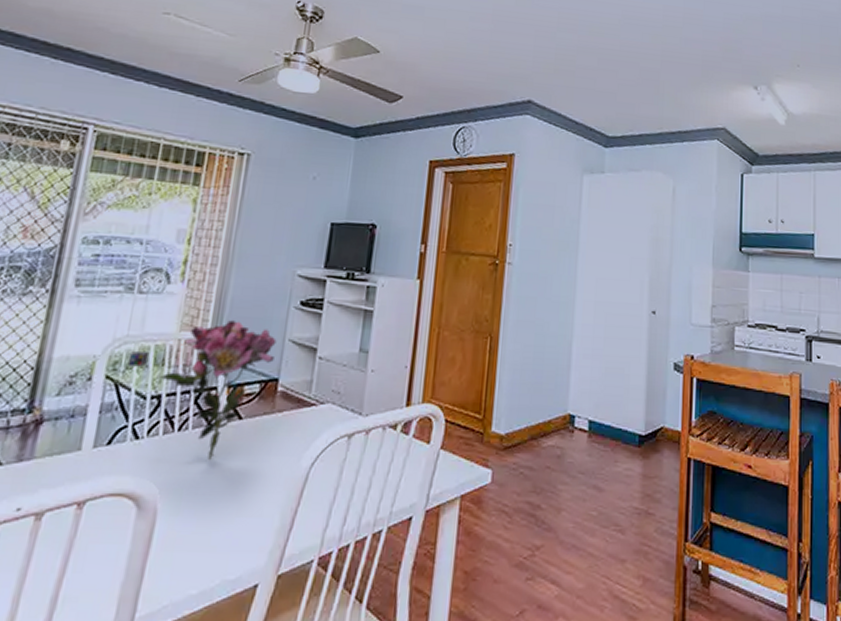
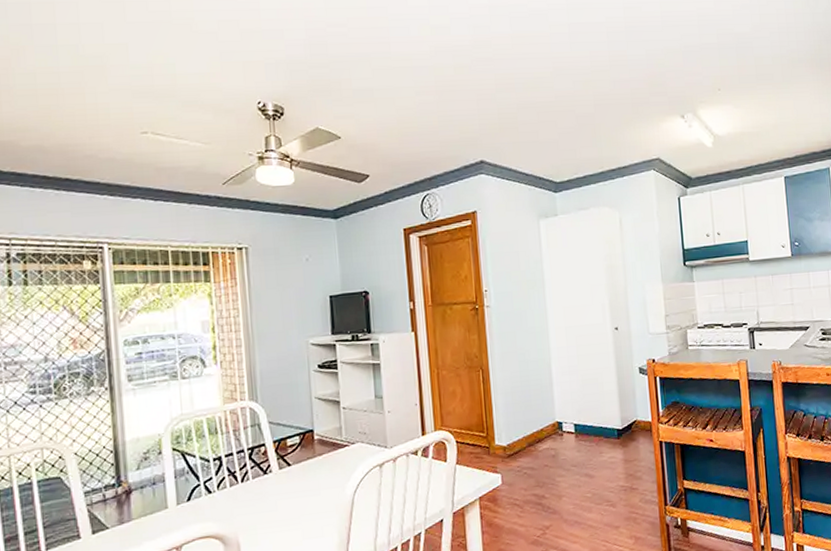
flower bouquet: present [127,320,277,460] -> none [187,389,306,500]

